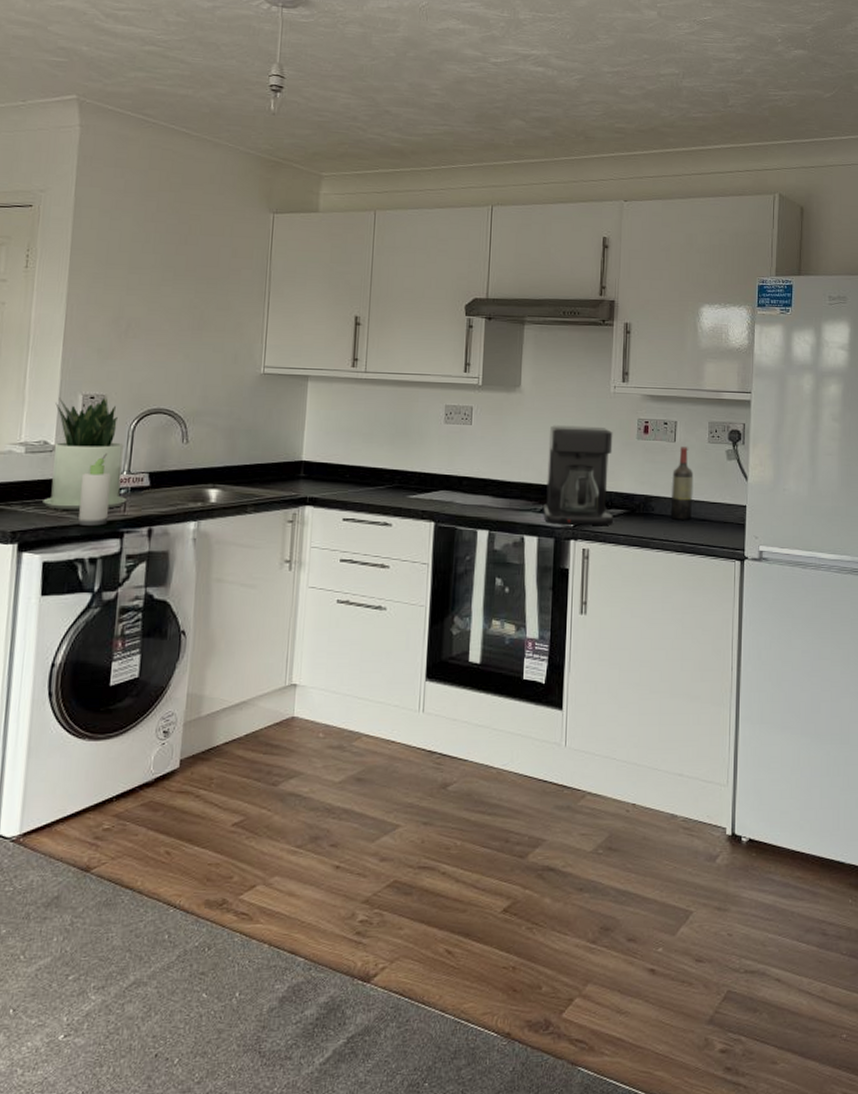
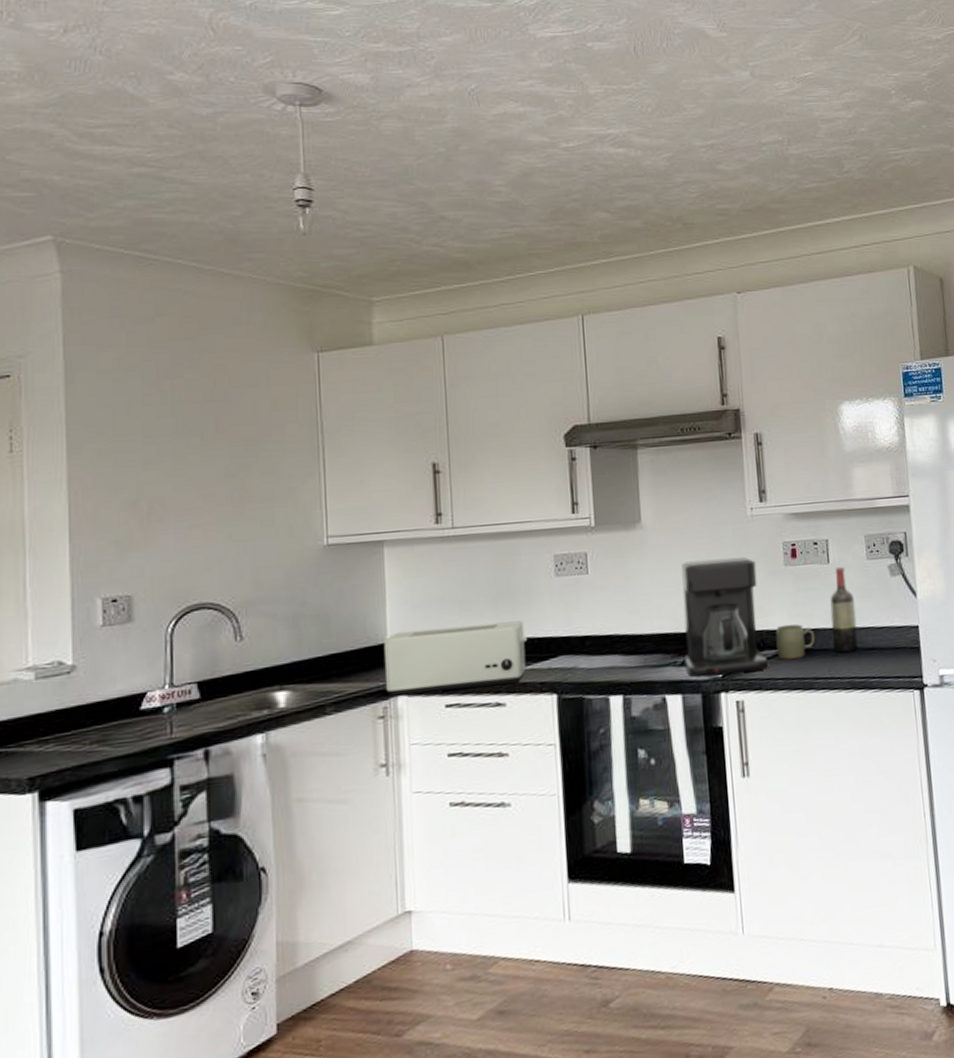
planter: present [43,398,127,510] -> none [65,599,172,743]
bottle: present [78,453,111,526] -> none [111,665,152,759]
toaster: none [296,453,416,509] -> present [383,620,528,697]
mug: none [622,490,657,519] -> present [775,624,816,660]

